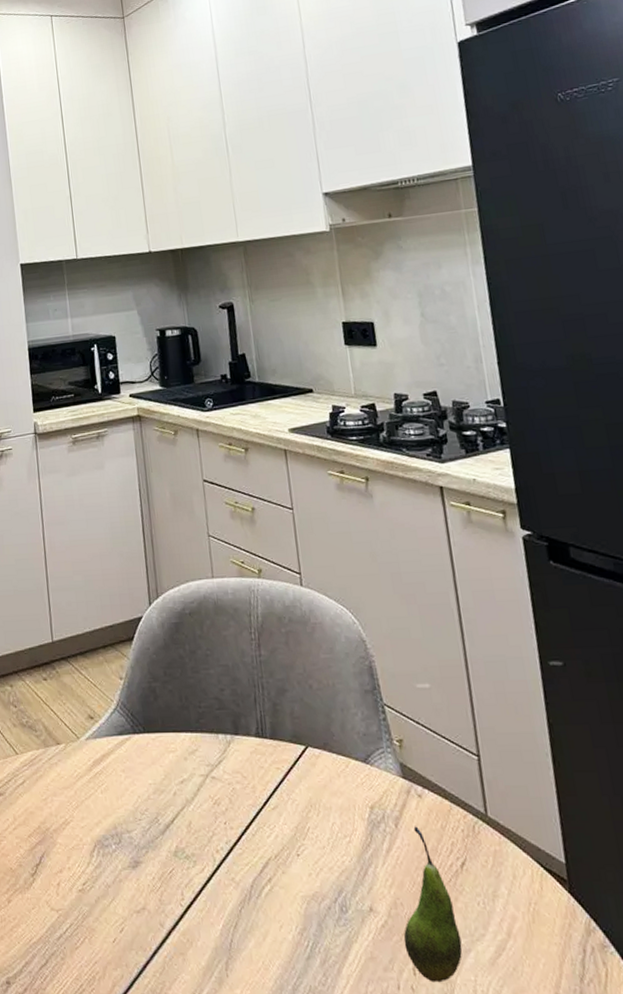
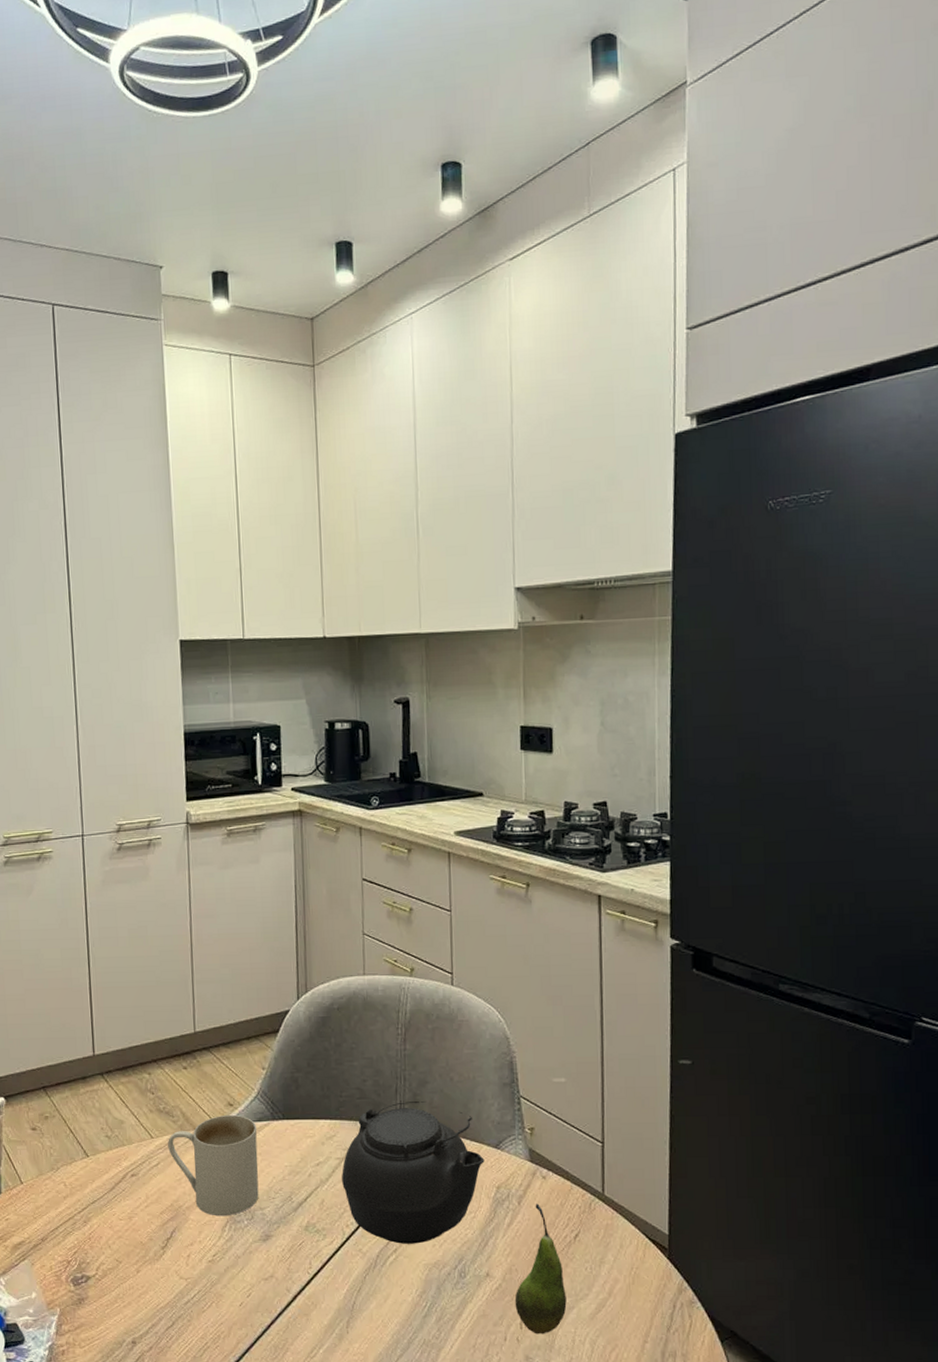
mug: none [32,728,125,840] -> present [168,1114,259,1216]
teapot: none [207,710,354,872] -> present [342,1100,485,1244]

